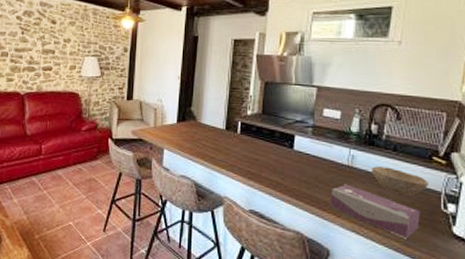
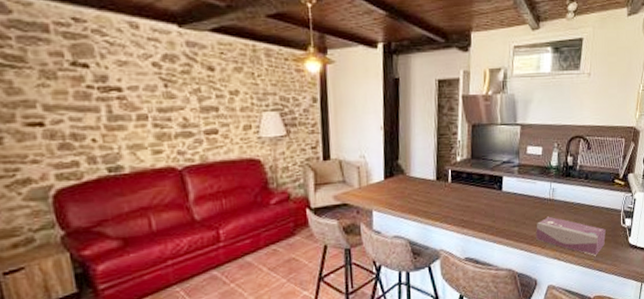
bowl: present [372,166,429,196] -> none [569,194,612,218]

